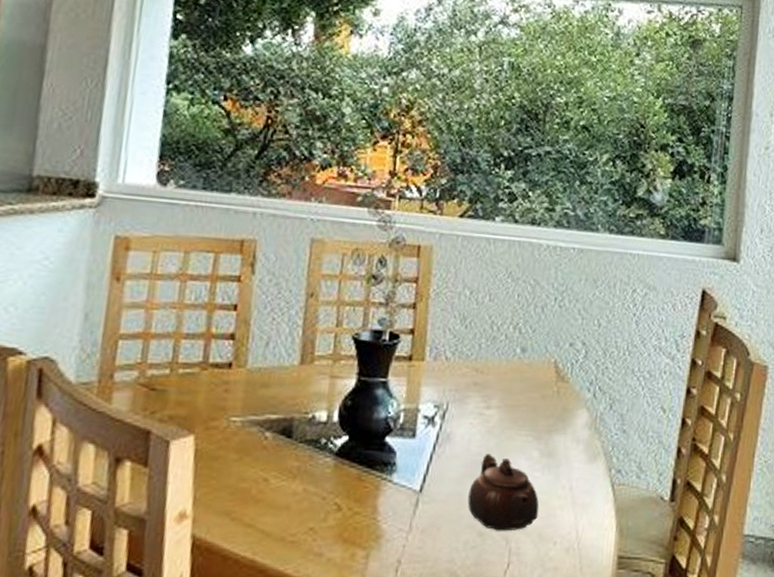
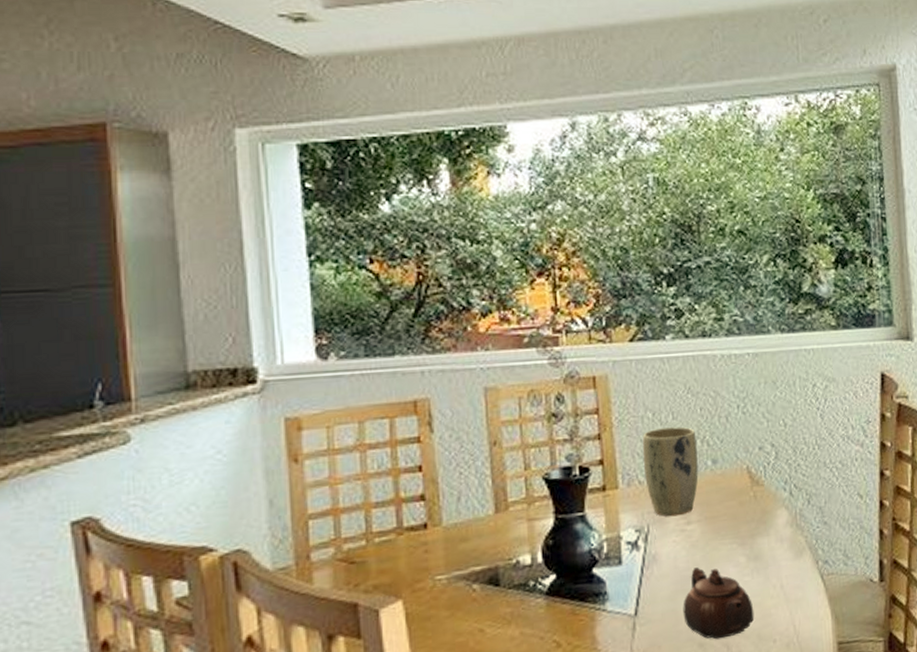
plant pot: none [452,307,510,399] -> present [642,427,699,517]

